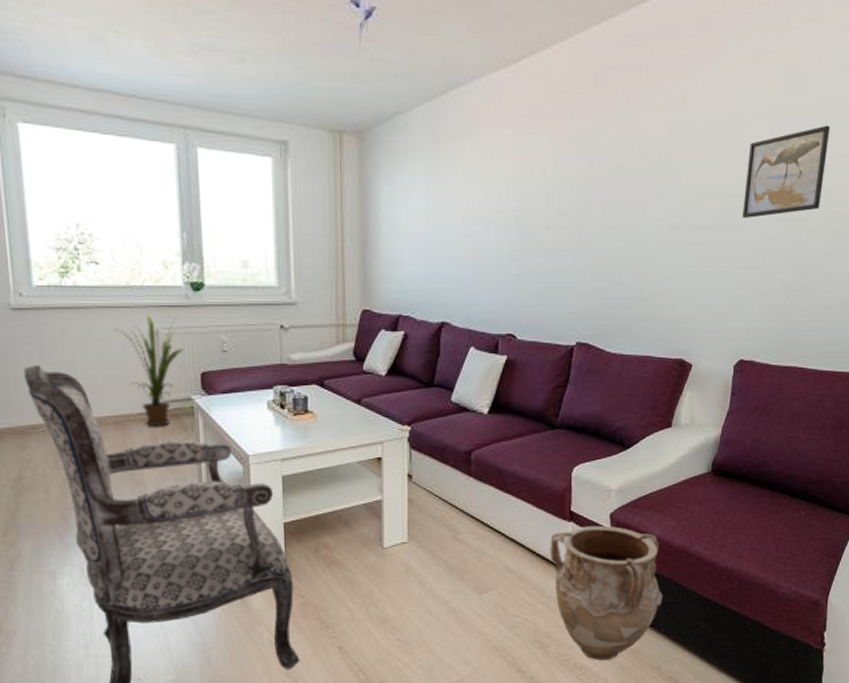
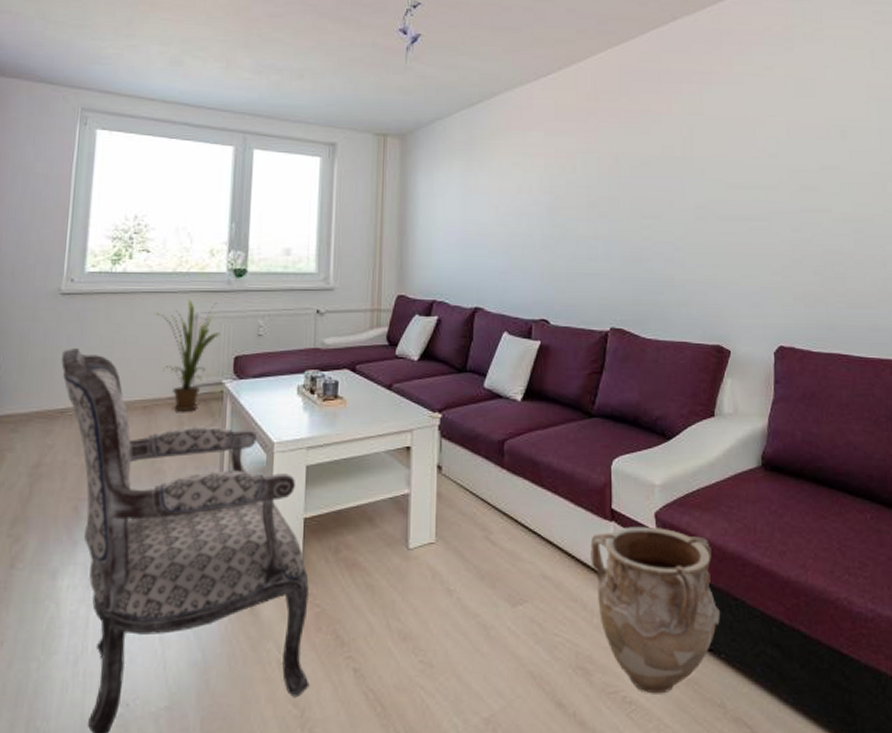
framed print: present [742,125,831,218] -> none [766,126,843,209]

